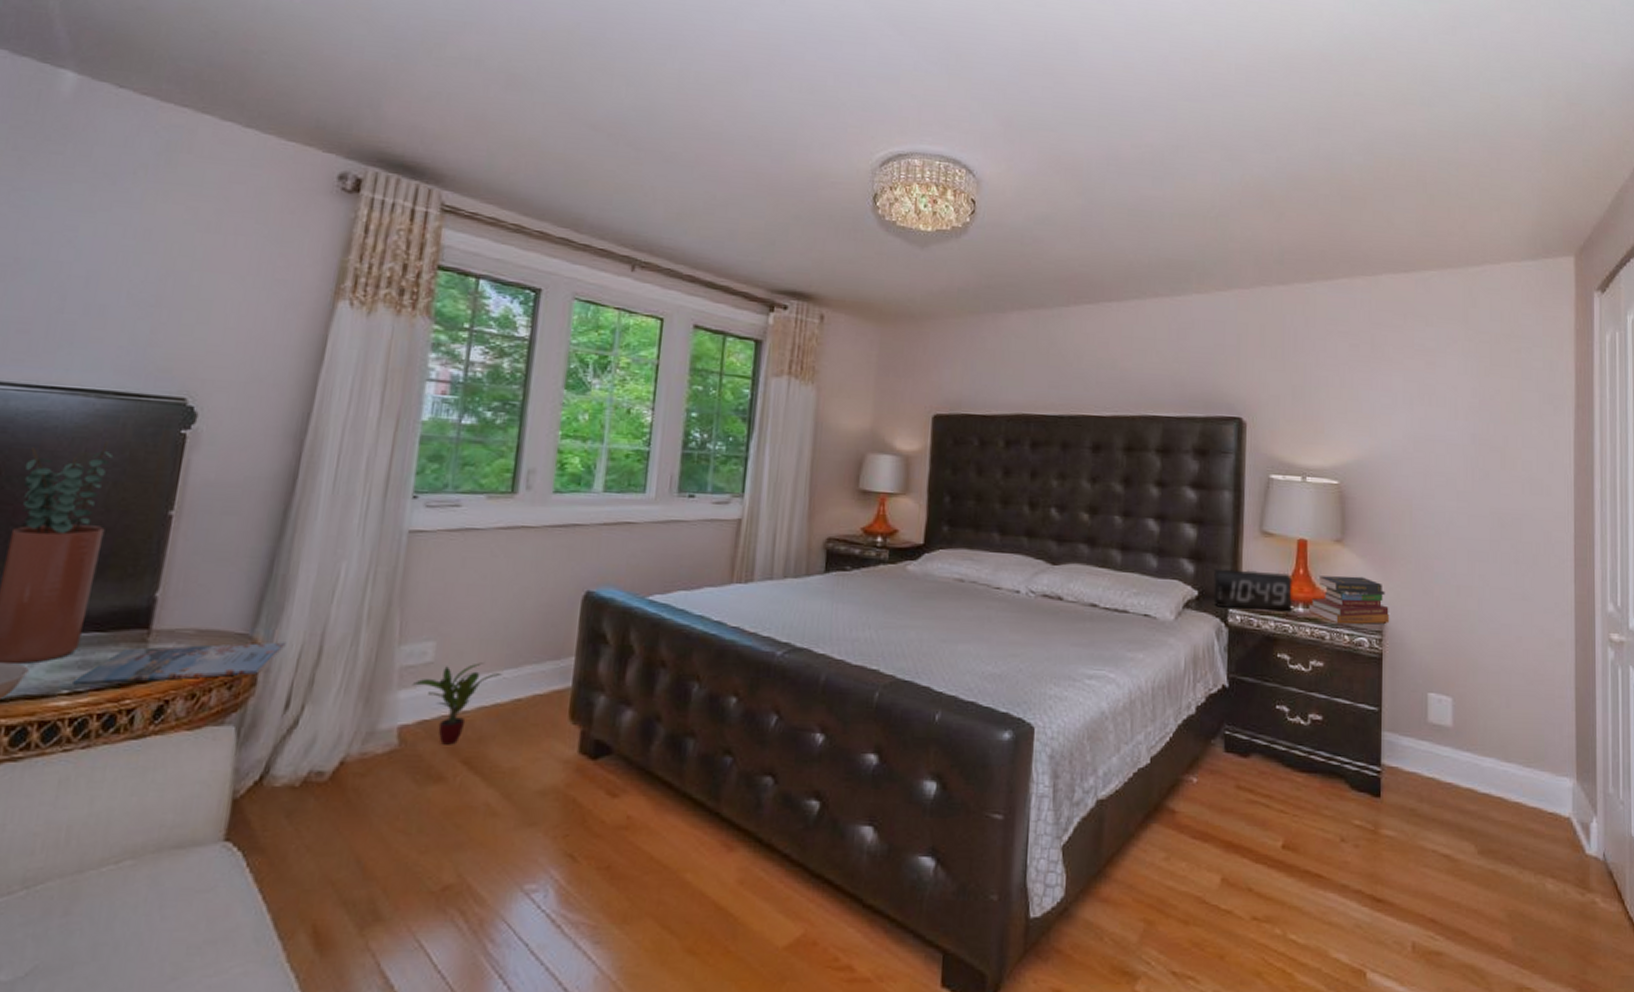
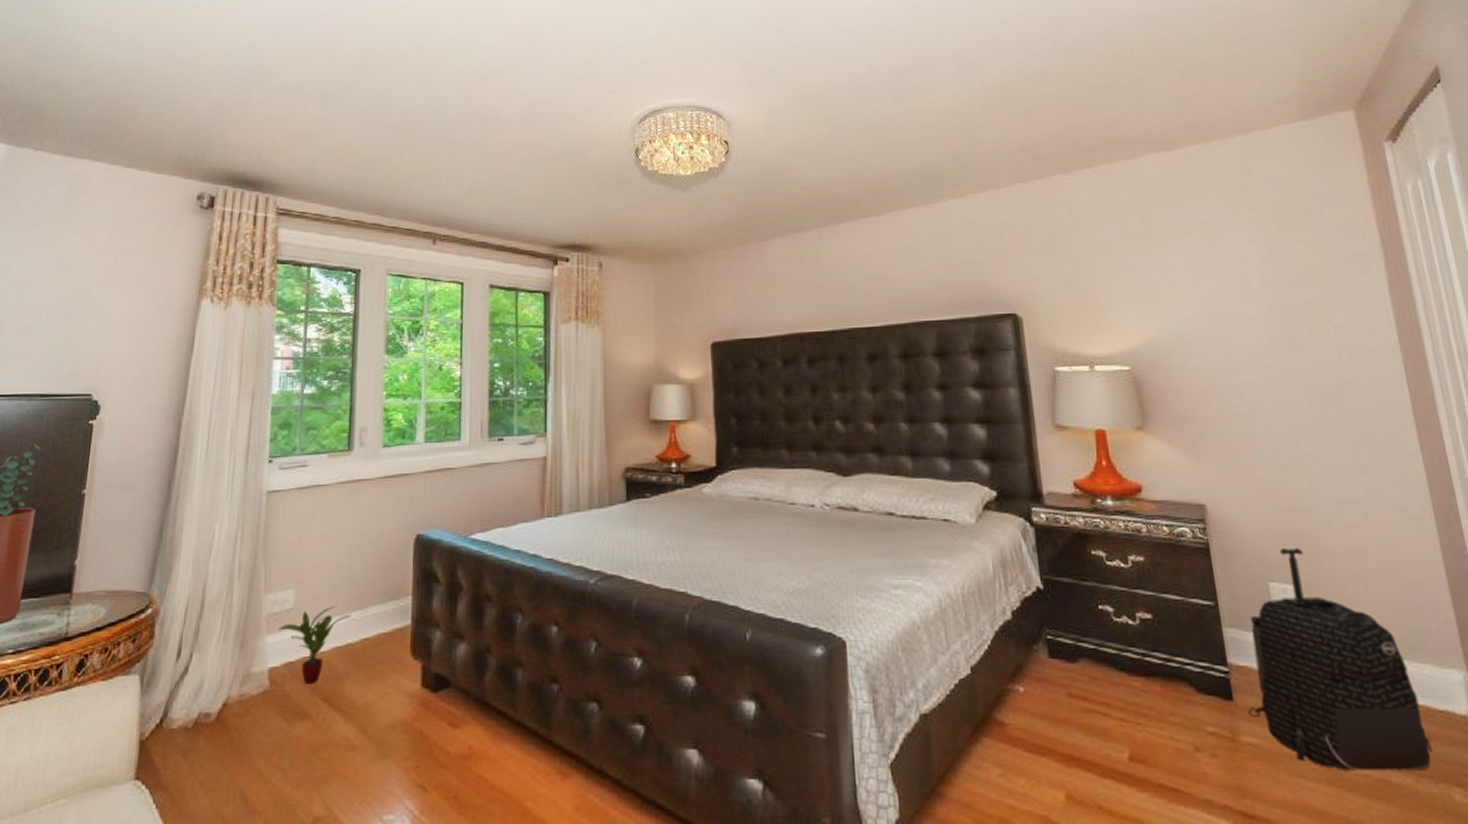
magazine: present [73,642,287,686] -> none [16,598,176,645]
alarm clock: present [1213,568,1292,612] -> none [1010,465,1100,508]
books: present [1308,576,1390,625] -> none [1117,463,1212,515]
suitcase: none [1392,661,1537,864] -> present [1248,547,1432,771]

